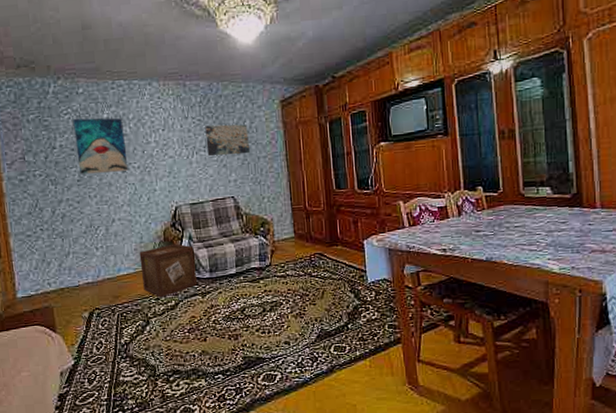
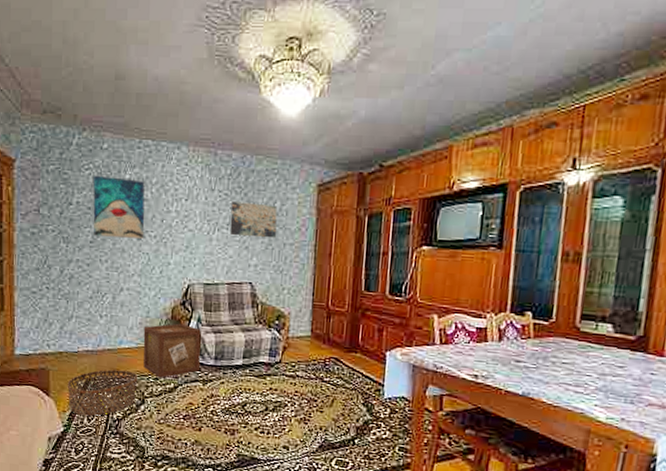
basket: none [72,296,141,346] -> present [67,369,138,416]

